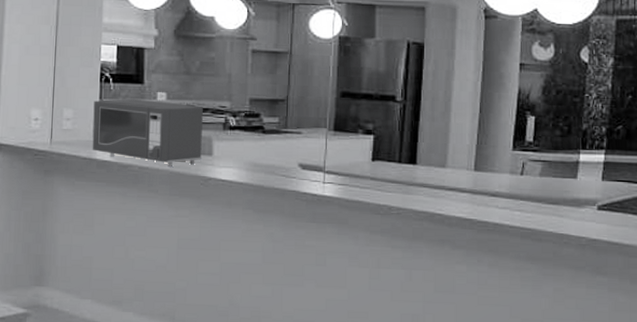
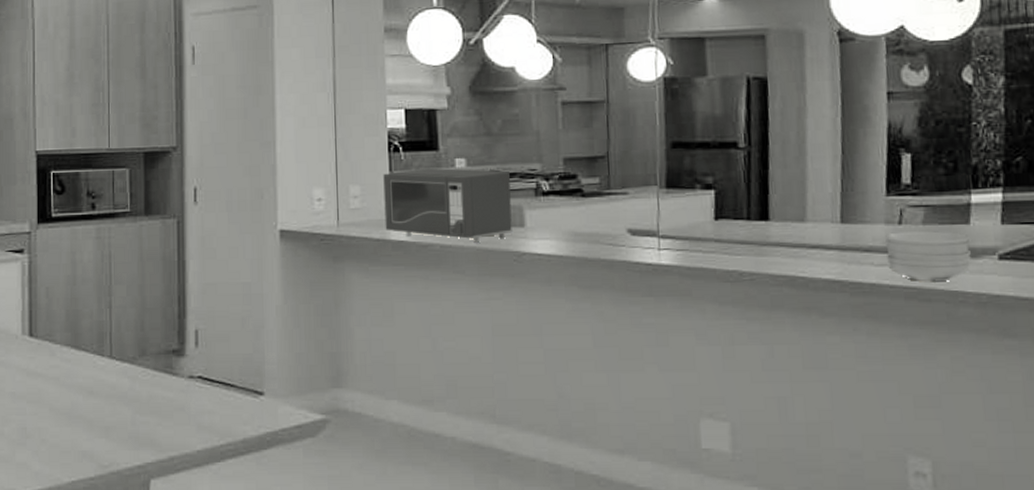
bowl: none [509,181,577,226] -> present [885,231,971,282]

